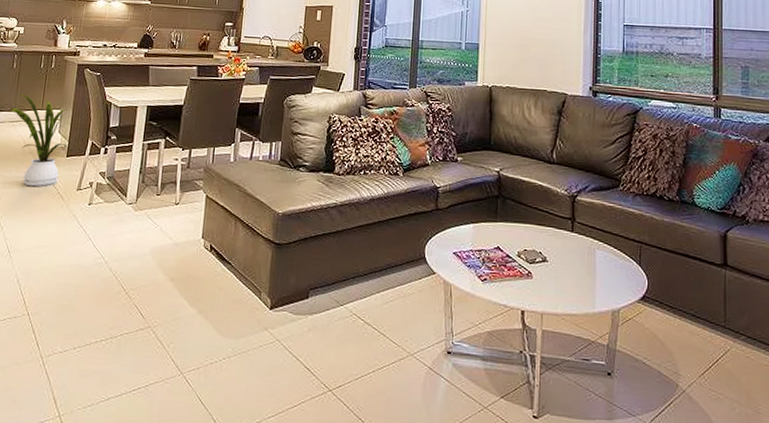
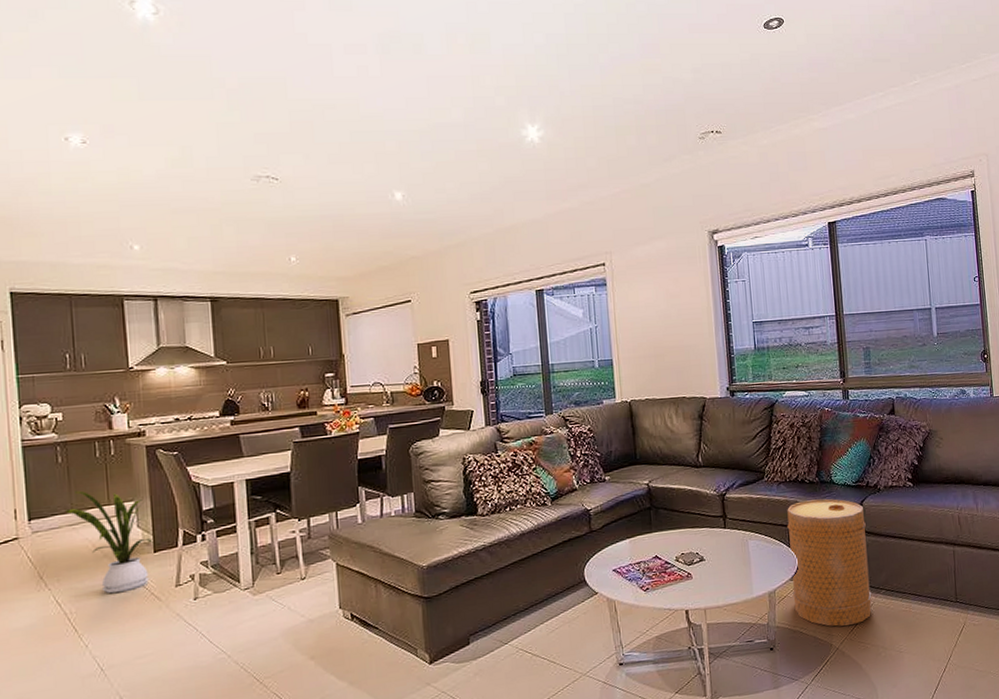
basket: none [639,218,729,368] -> present [787,499,872,627]

